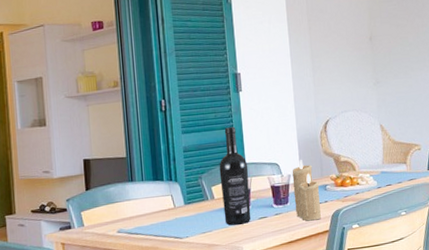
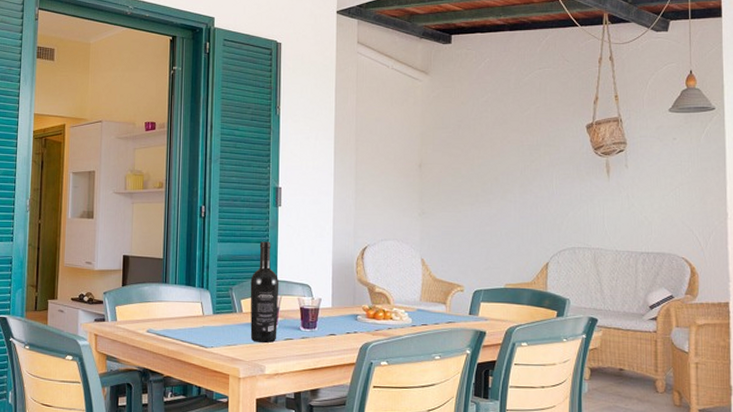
candle: present [292,160,321,221] -> none [322,285,350,350]

